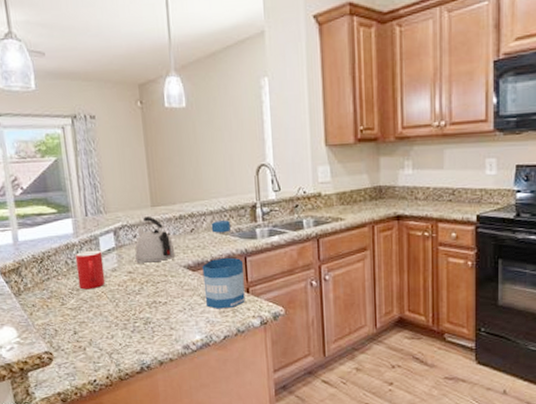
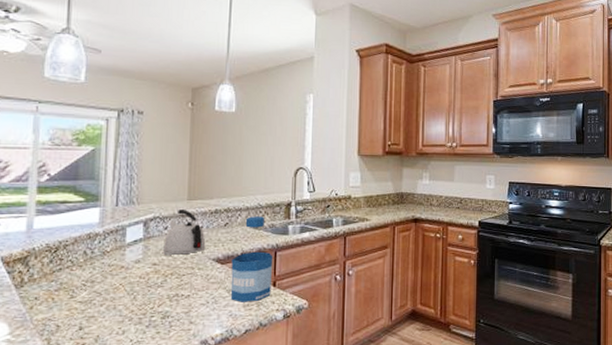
cup: present [75,250,106,290] -> none [94,240,127,282]

